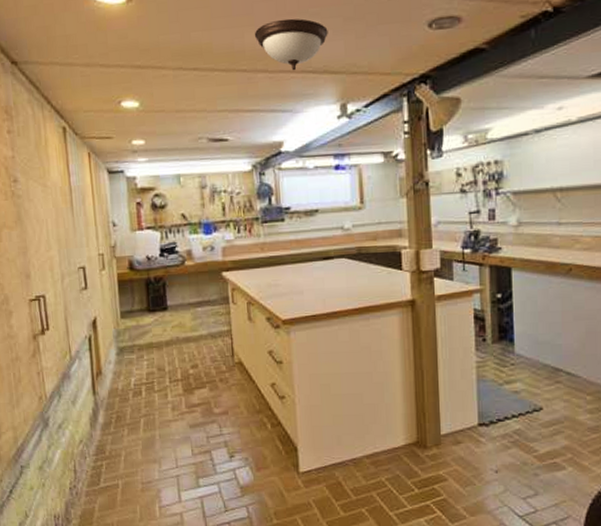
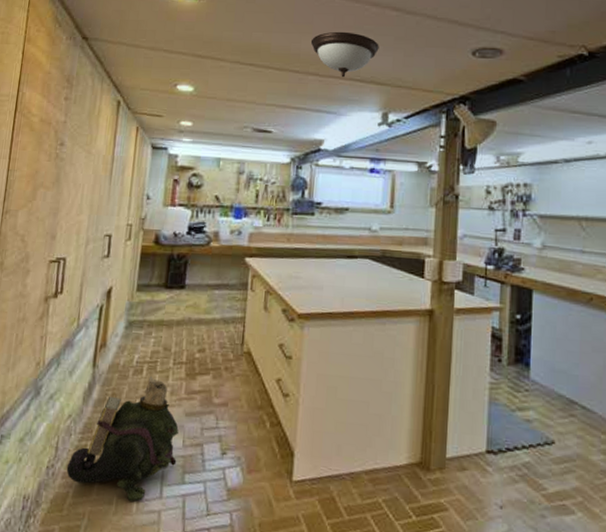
toy figurine: none [88,396,189,508] -> present [66,376,179,501]

